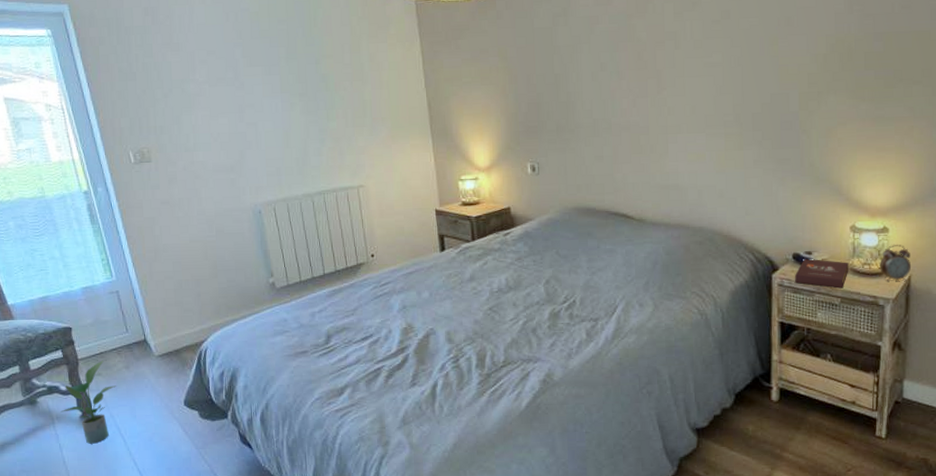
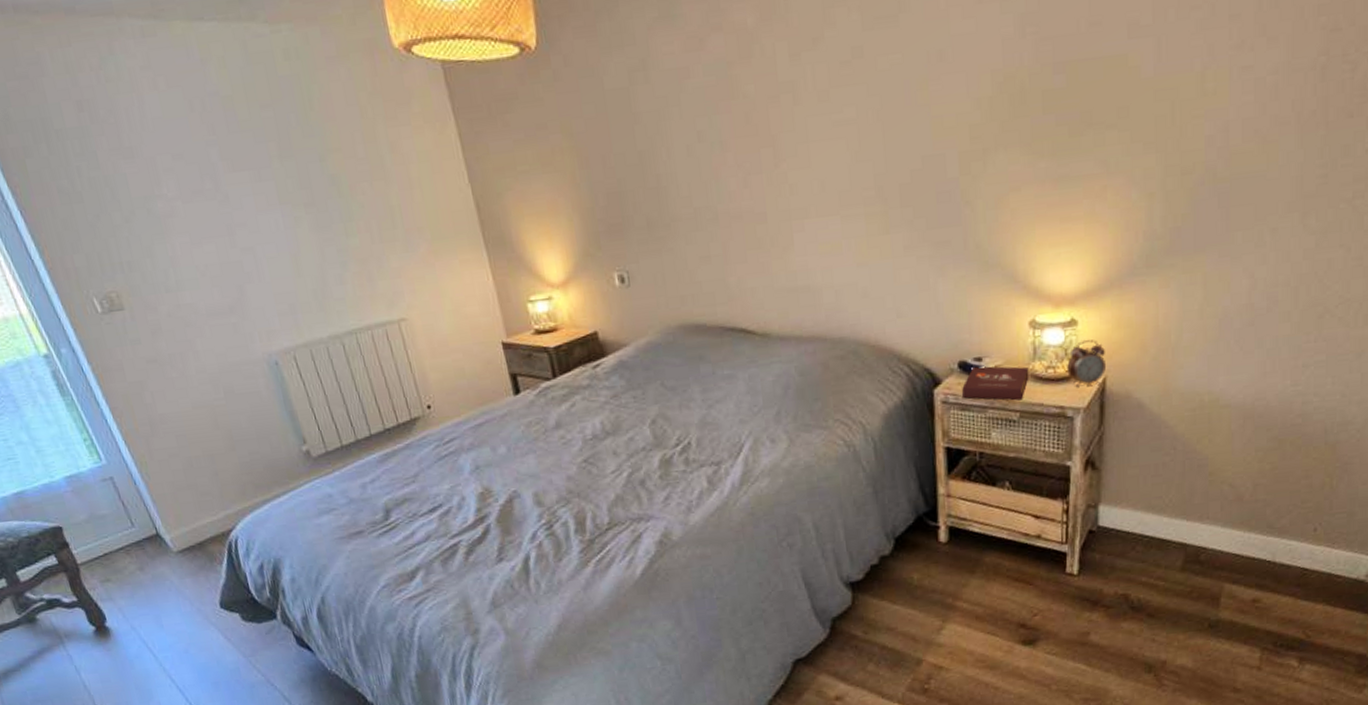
potted plant: present [61,360,116,444] -> none [67,563,134,663]

